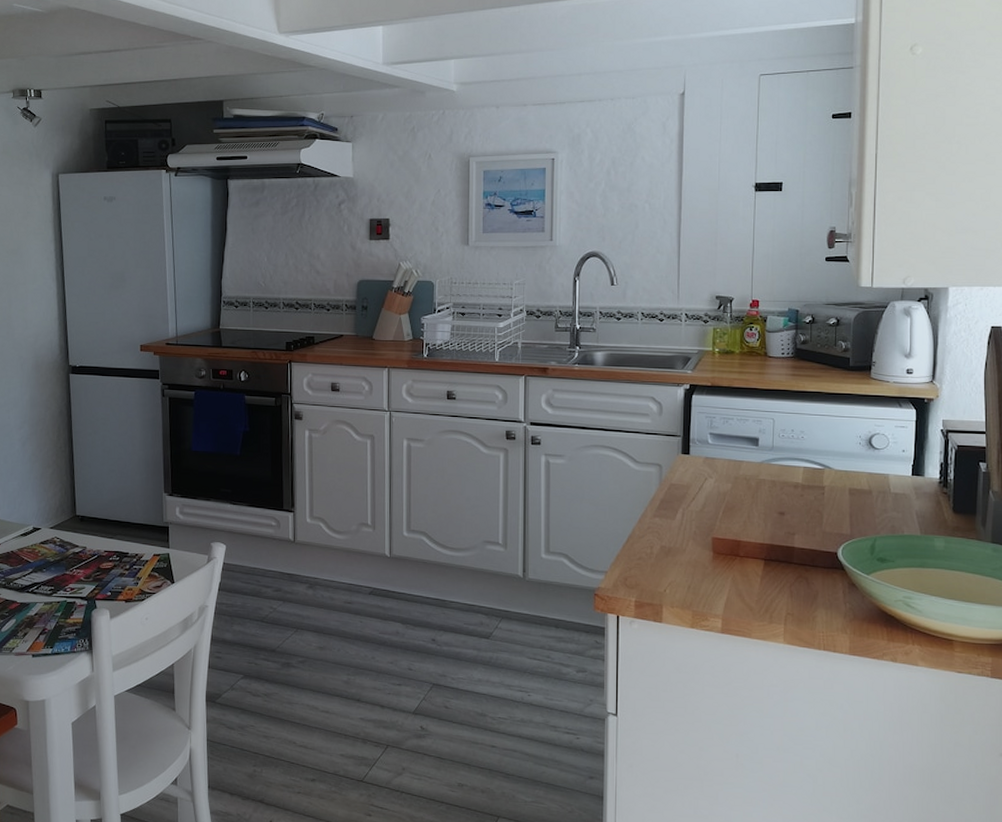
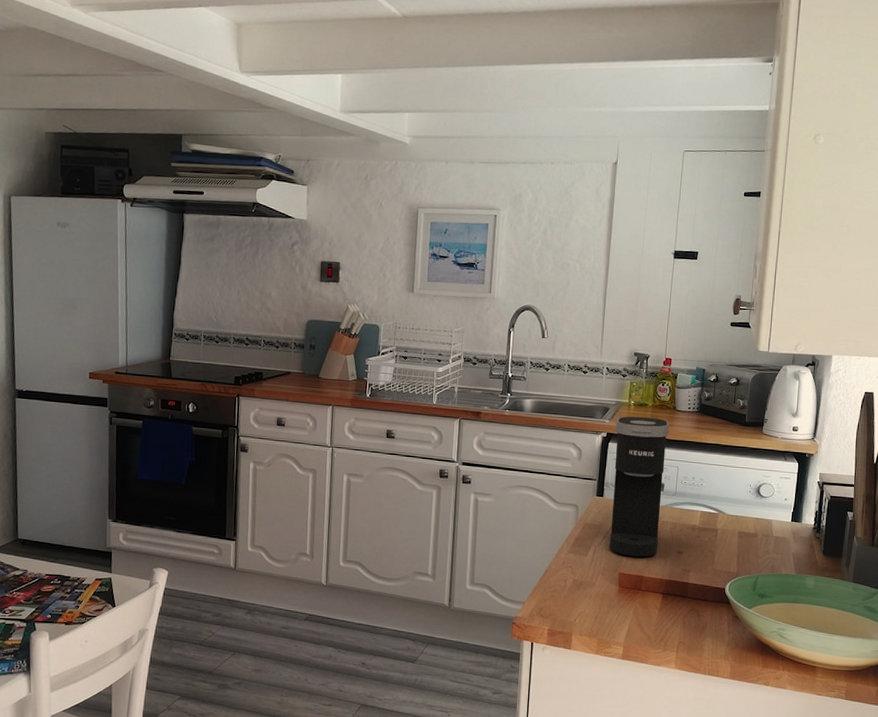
coffee maker: none [699,365,761,520] -> present [609,416,669,558]

